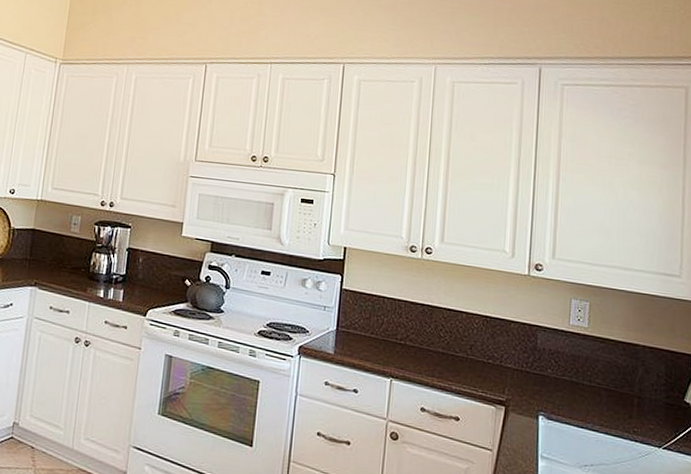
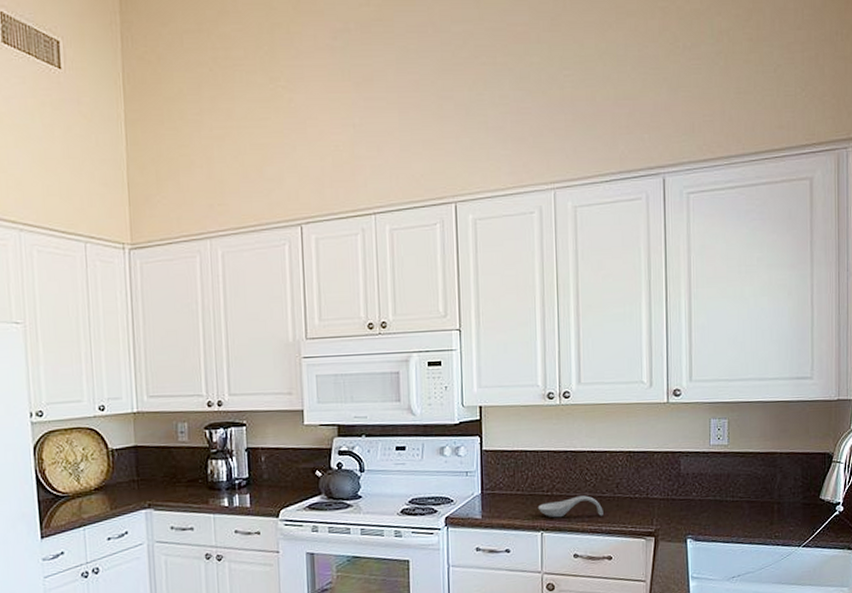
spoon rest: none [389,350,455,375] -> present [537,495,603,518]

